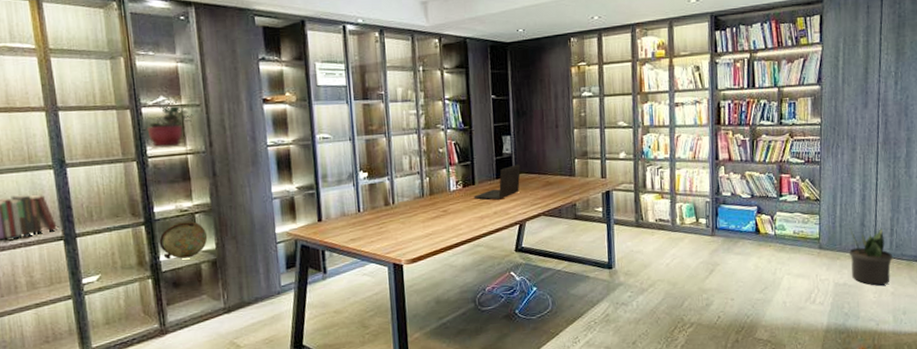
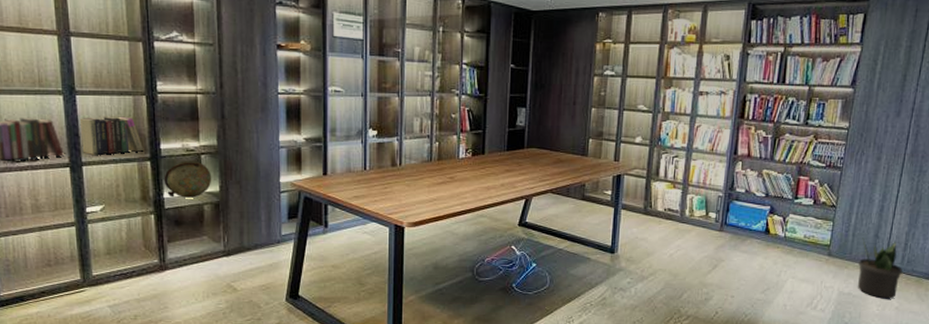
books: none [72,184,138,227] -> present [81,116,144,156]
succulent plant: present [147,98,194,148] -> none [158,35,206,85]
laptop: present [473,164,521,200] -> none [482,138,532,172]

